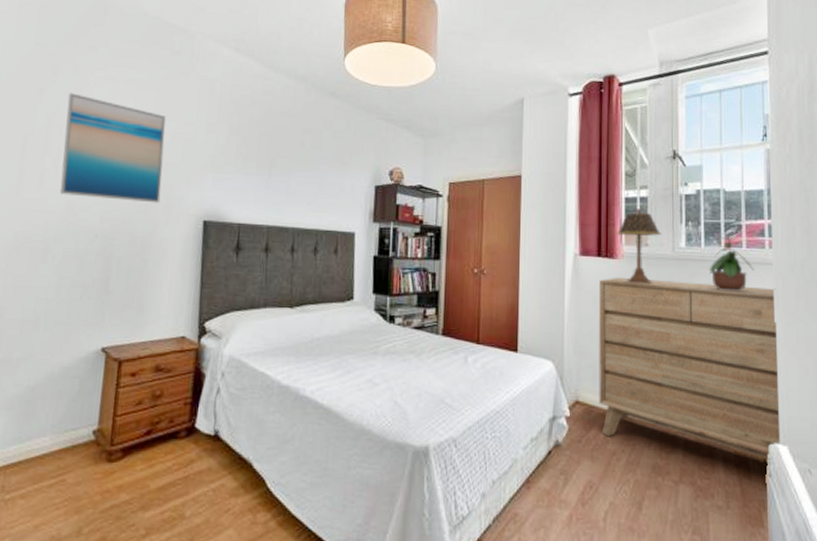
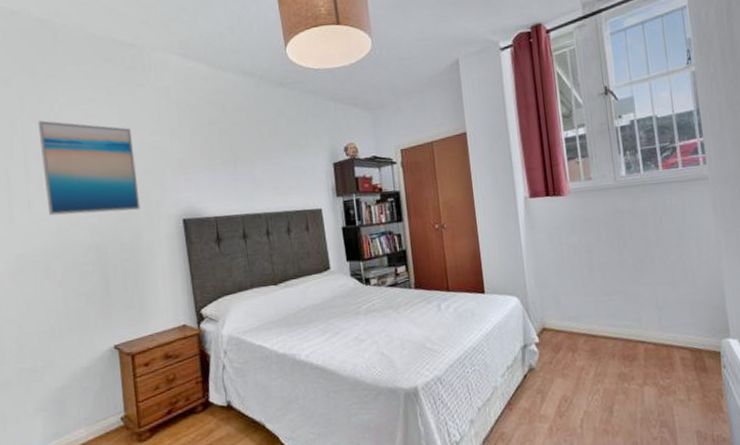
dresser: present [599,277,781,460] -> none [551,200,731,355]
table lamp: present [617,209,662,285] -> none [561,146,603,216]
potted plant: present [708,232,755,292] -> none [649,154,692,210]

